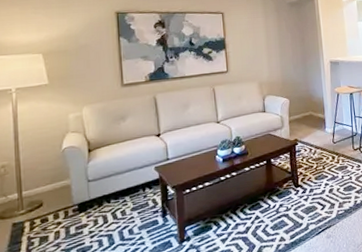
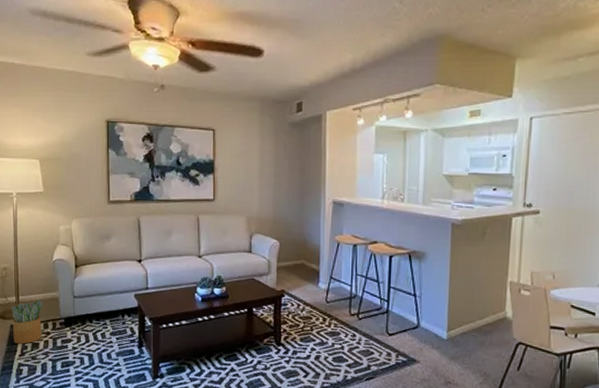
potted plant: none [12,191,54,242] -> present [11,300,45,344]

